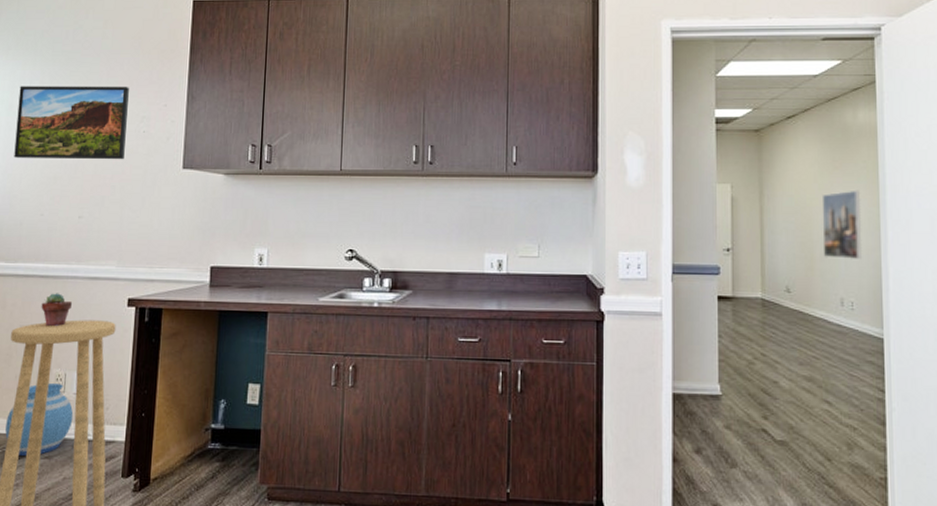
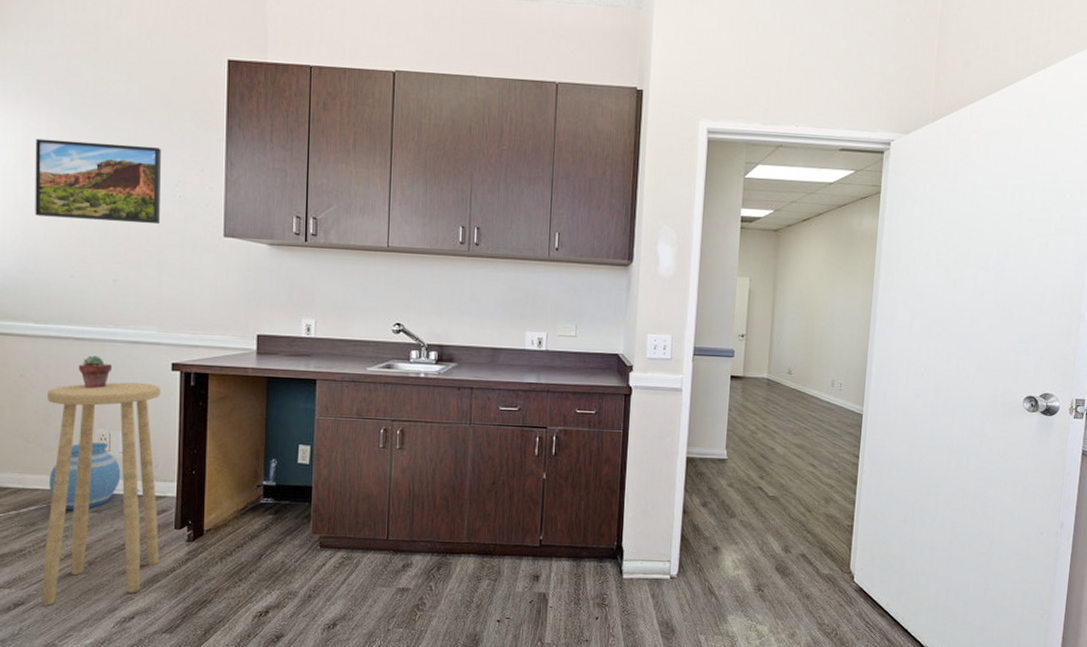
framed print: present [821,190,863,259] -> none [821,287,858,347]

